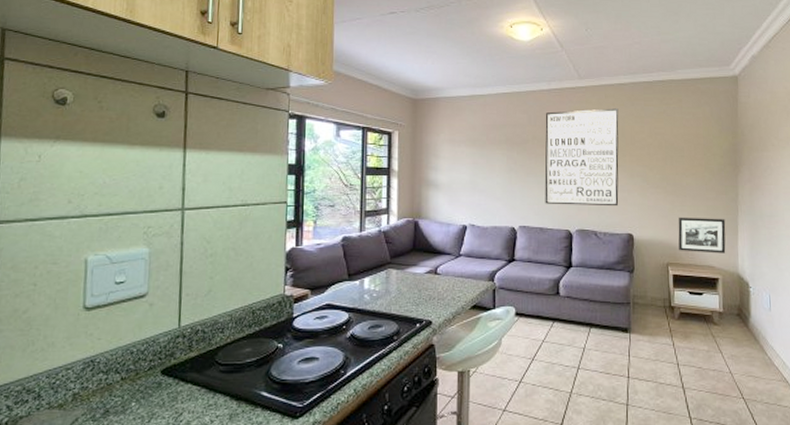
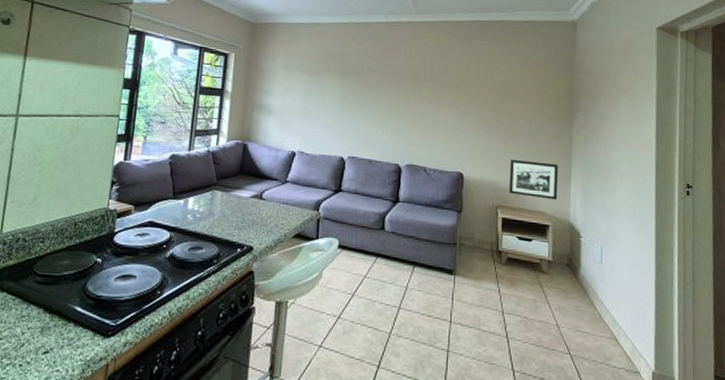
wall art: present [544,108,619,207] -> none [375,44,455,144]

